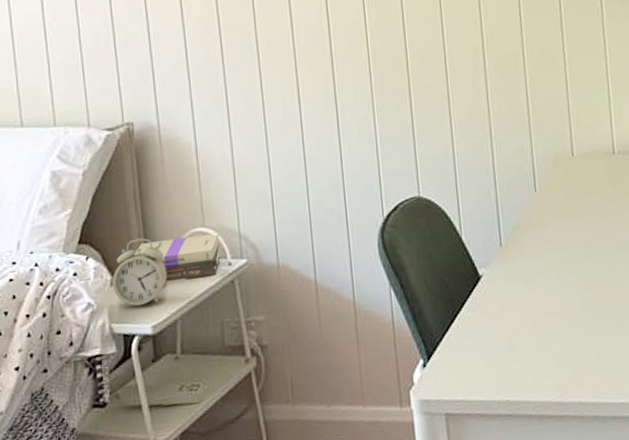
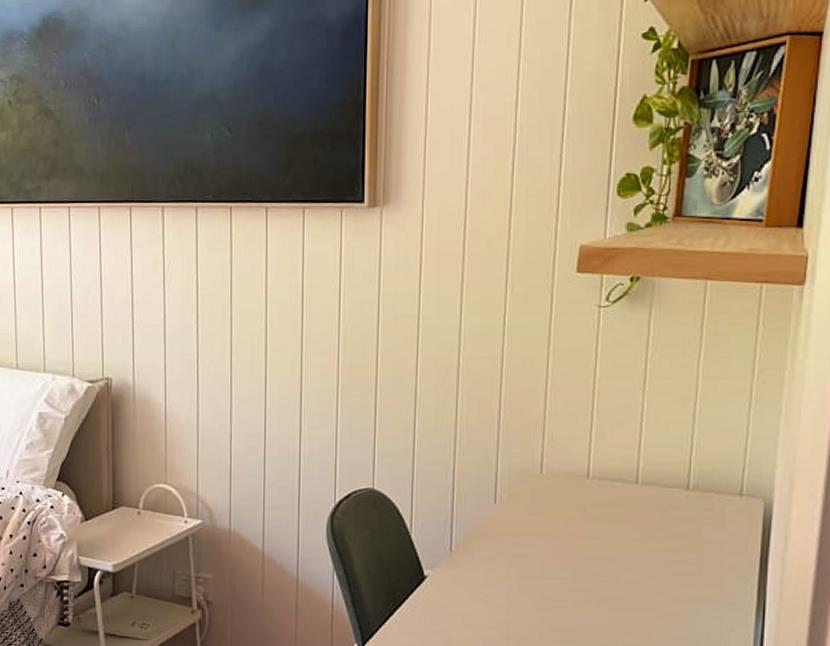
alarm clock: present [112,238,168,307] -> none [82,485,130,546]
books: present [134,232,221,282] -> none [103,490,180,529]

